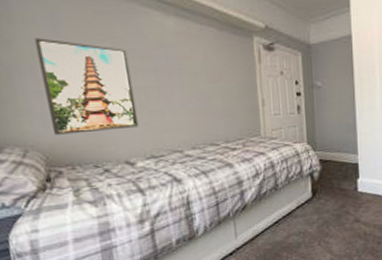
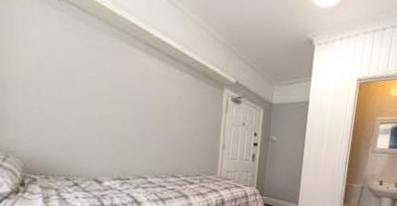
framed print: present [34,38,139,135] -> none [31,58,111,151]

